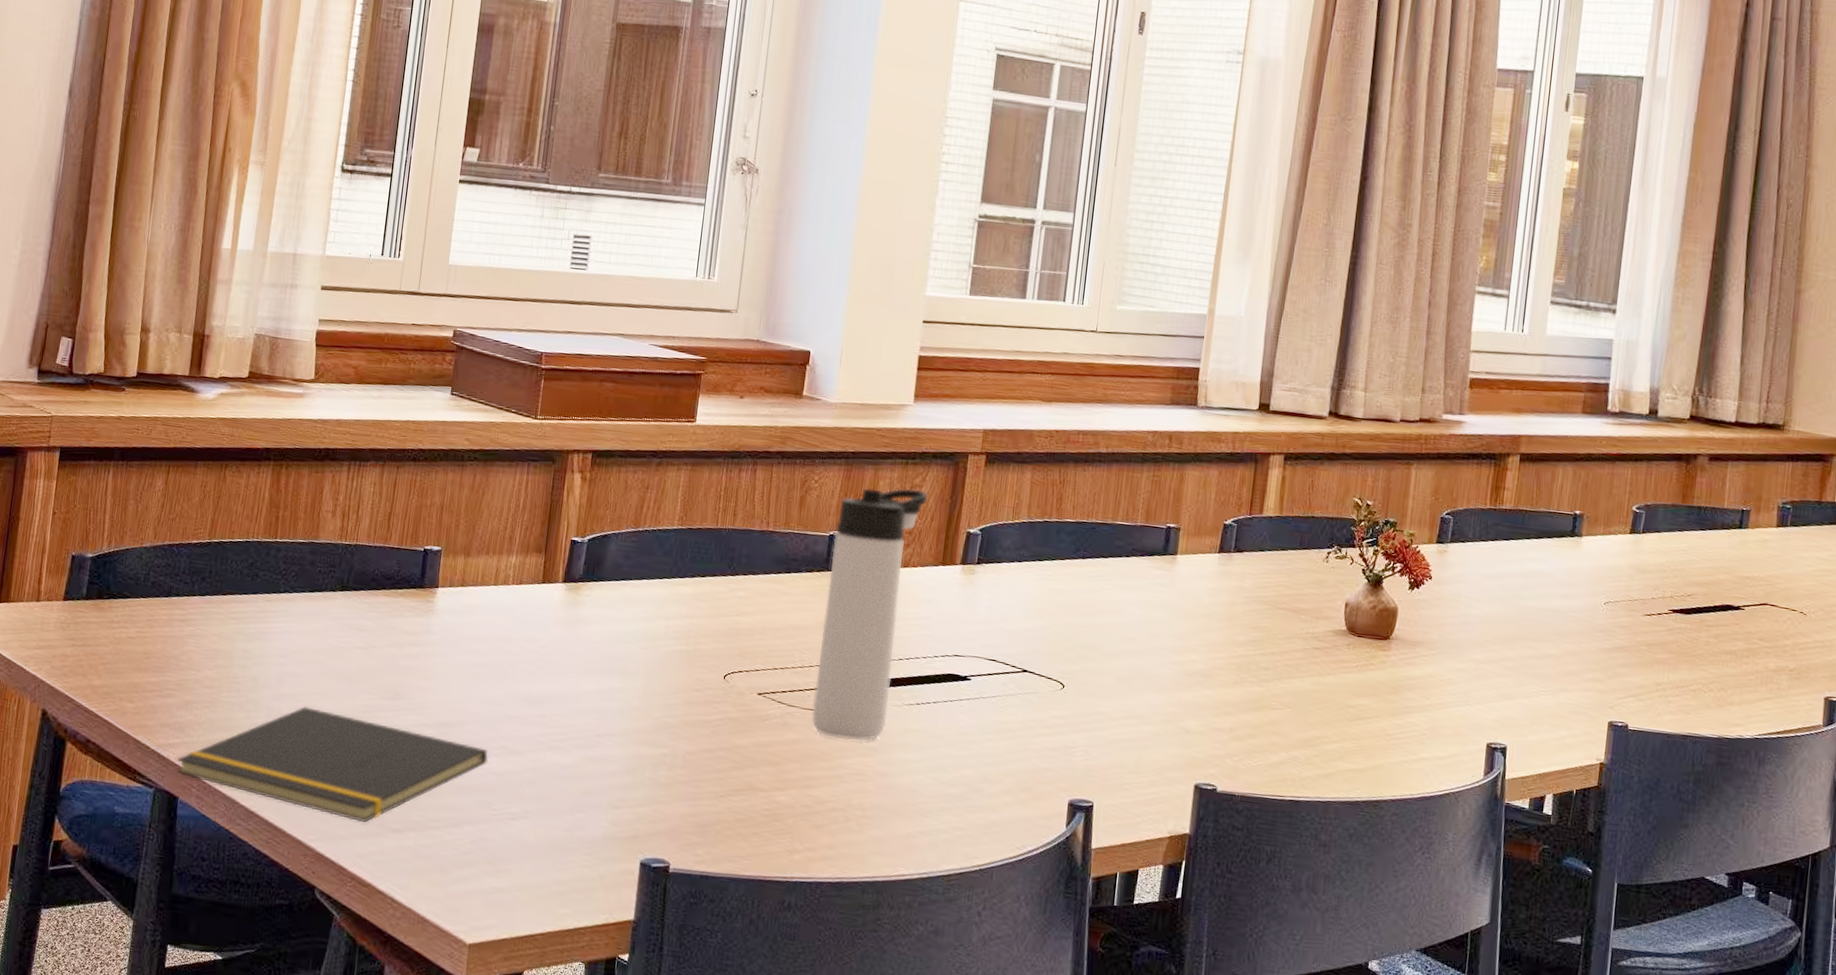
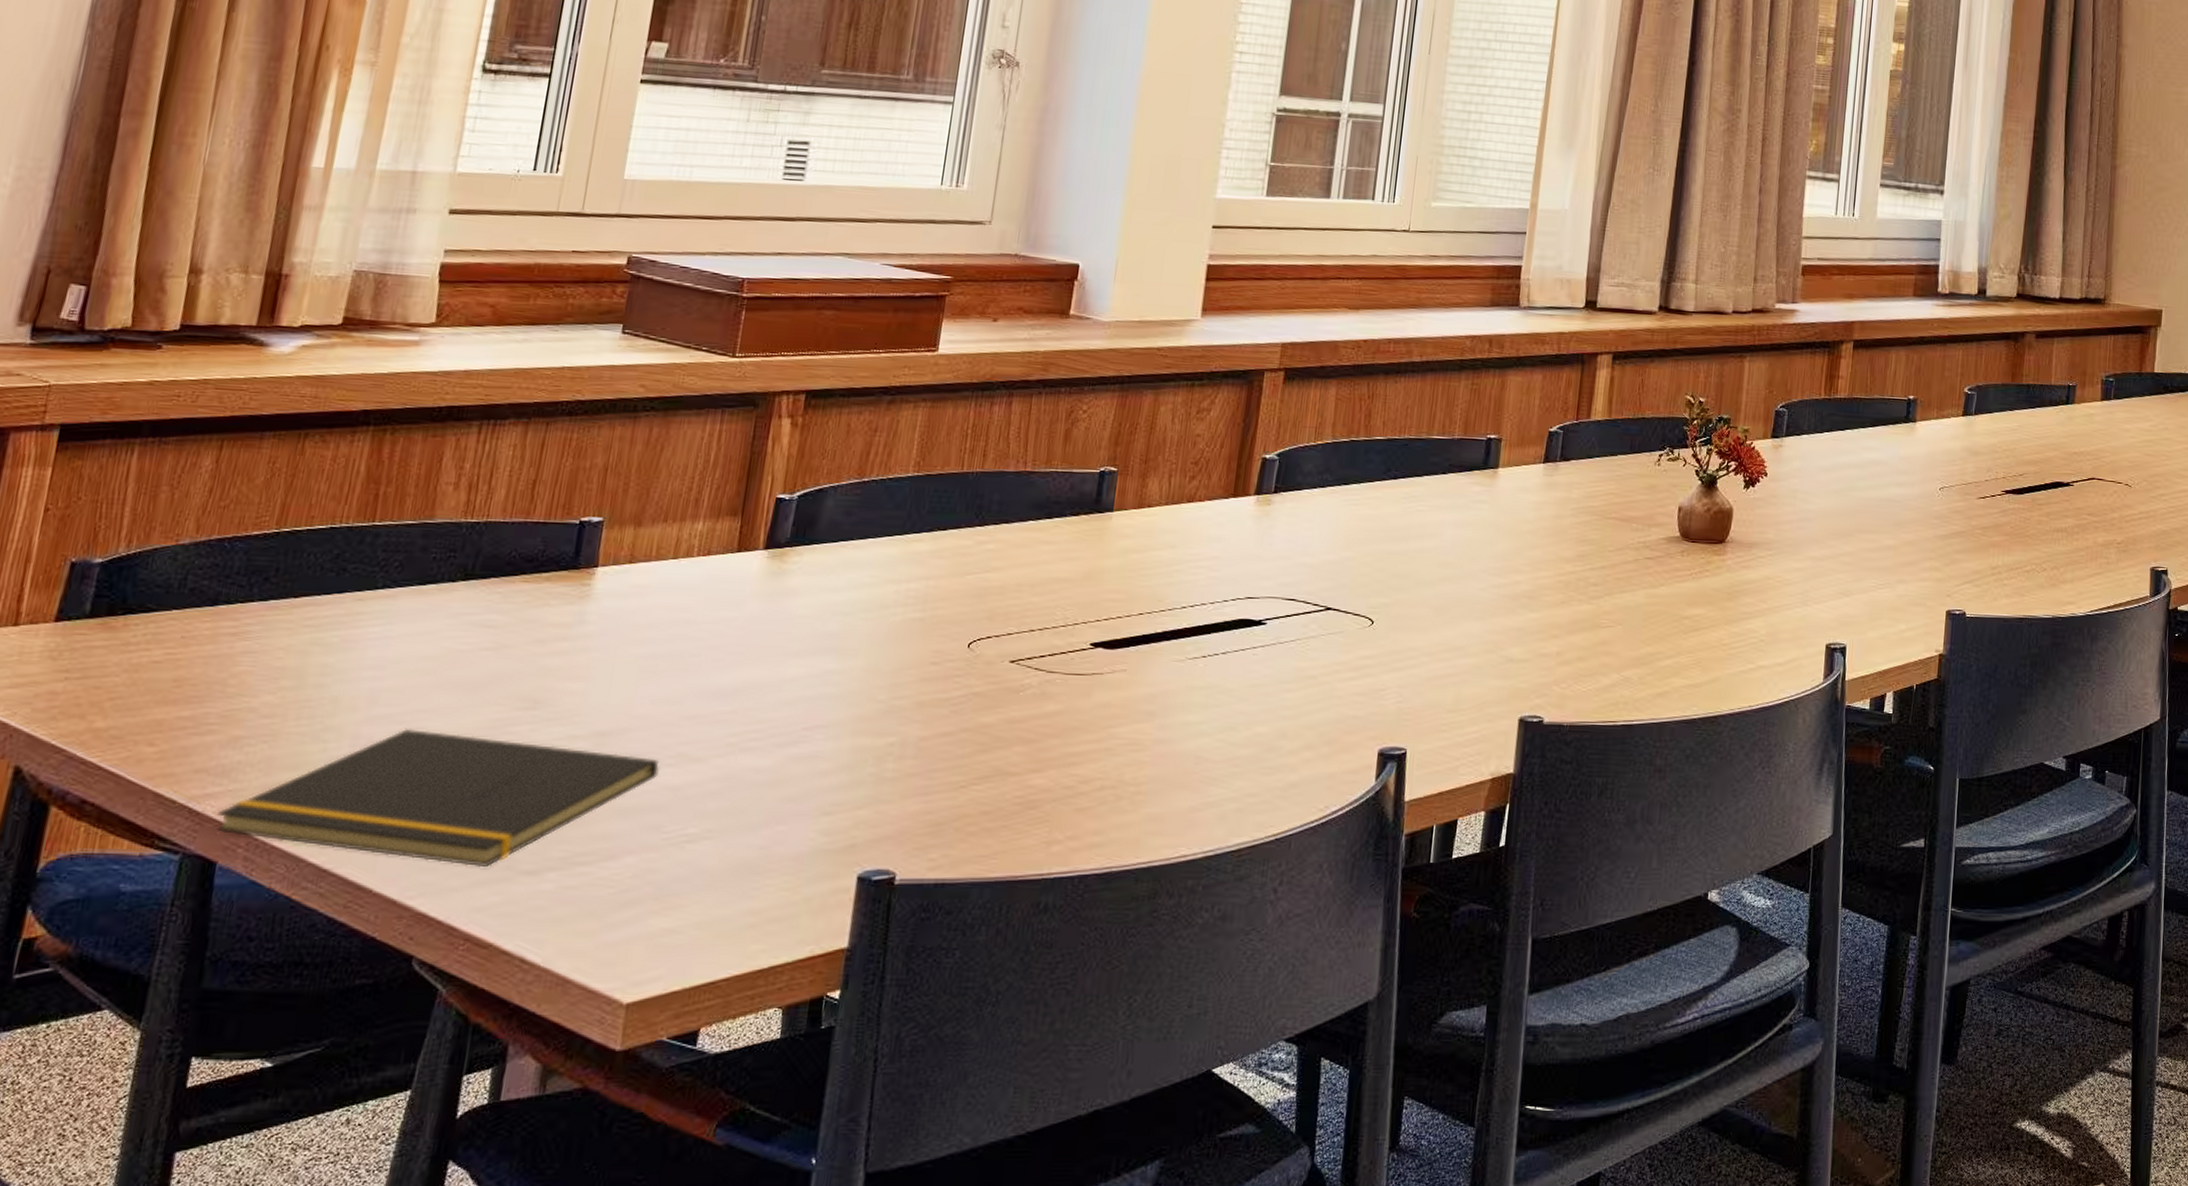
thermos bottle: present [811,488,928,741] -> none [1075,413,1217,705]

